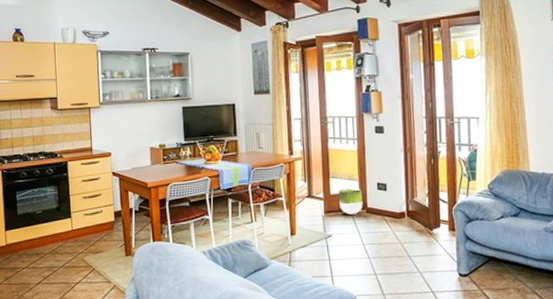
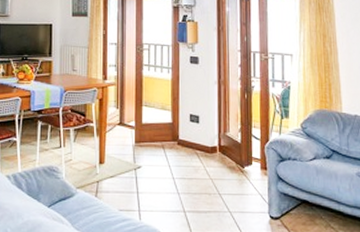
planter: present [339,188,363,215] -> none [151,118,175,146]

